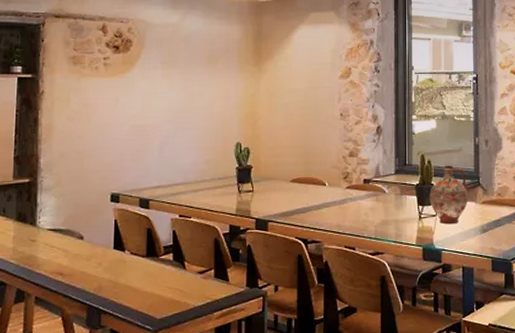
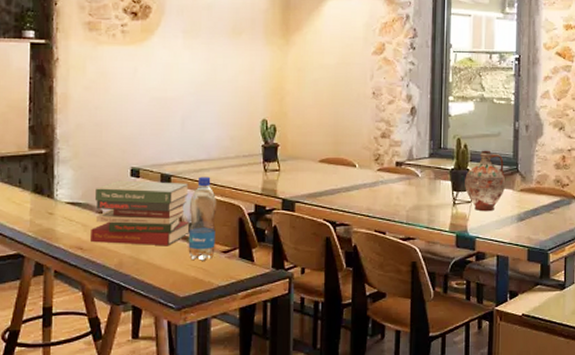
books: none [71,205,167,269] -> present [91,180,190,246]
bottle: none [165,199,193,282] -> present [188,176,216,261]

